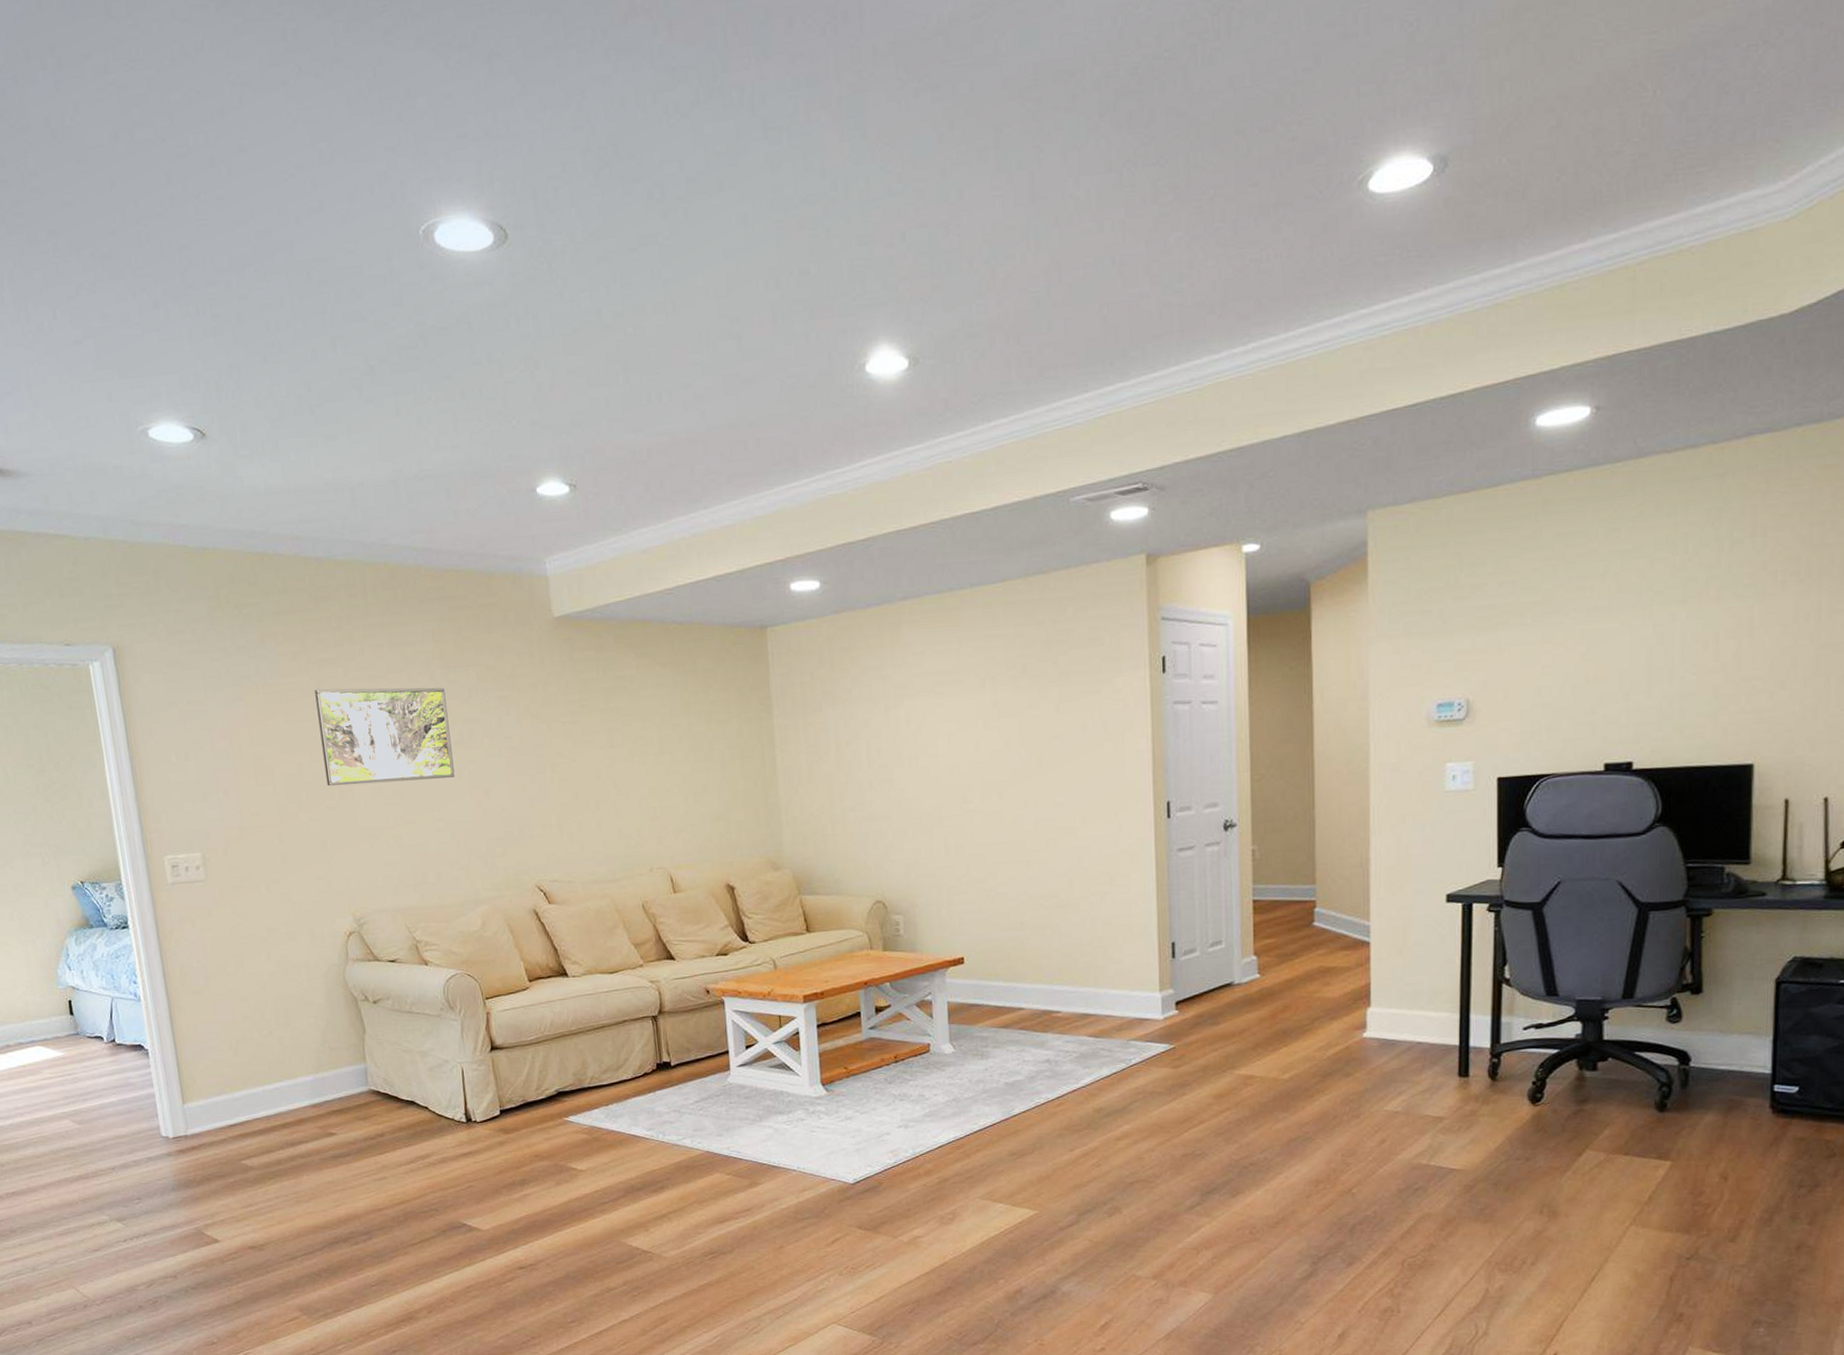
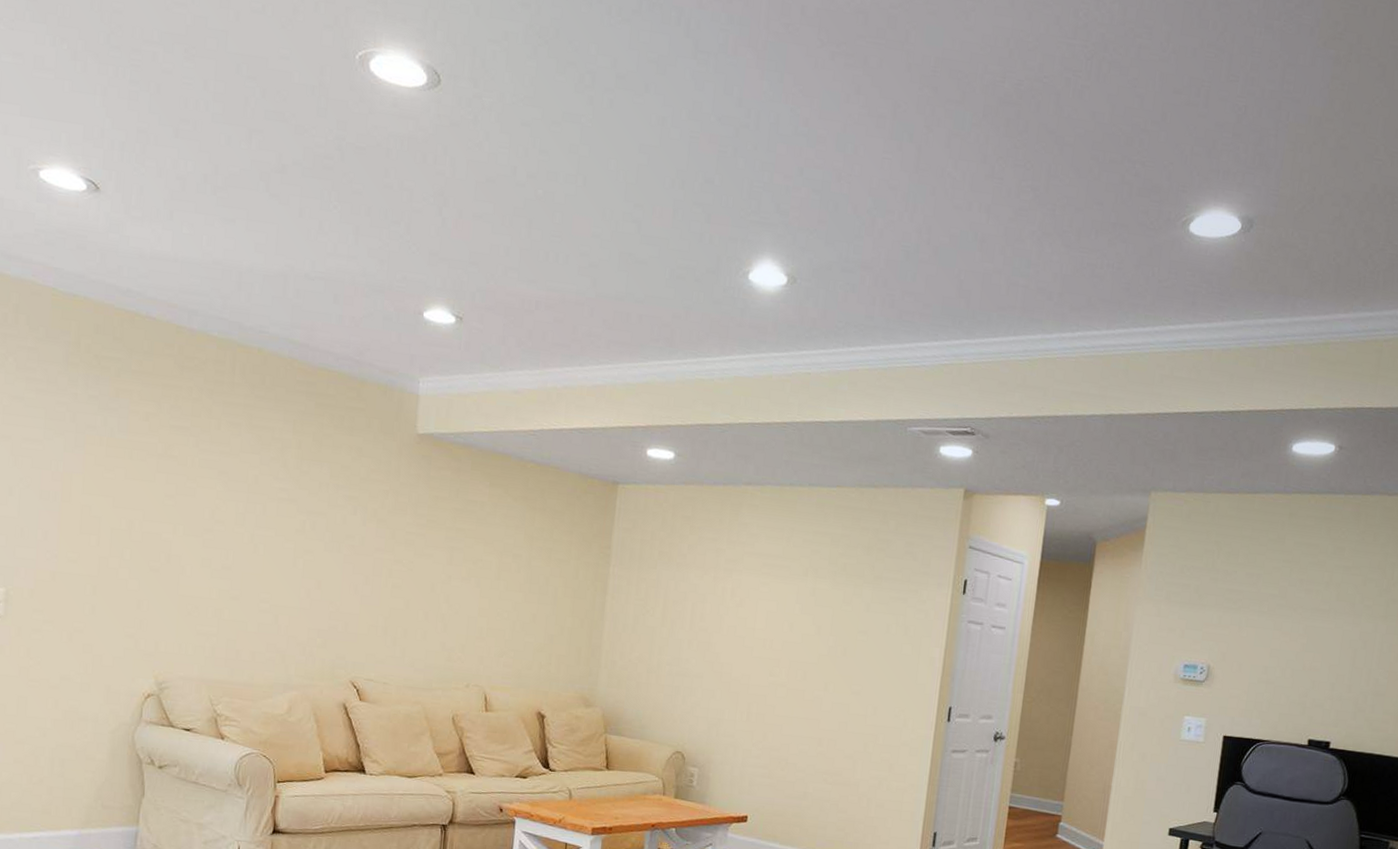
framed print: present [315,687,455,786] -> none [155,452,295,563]

